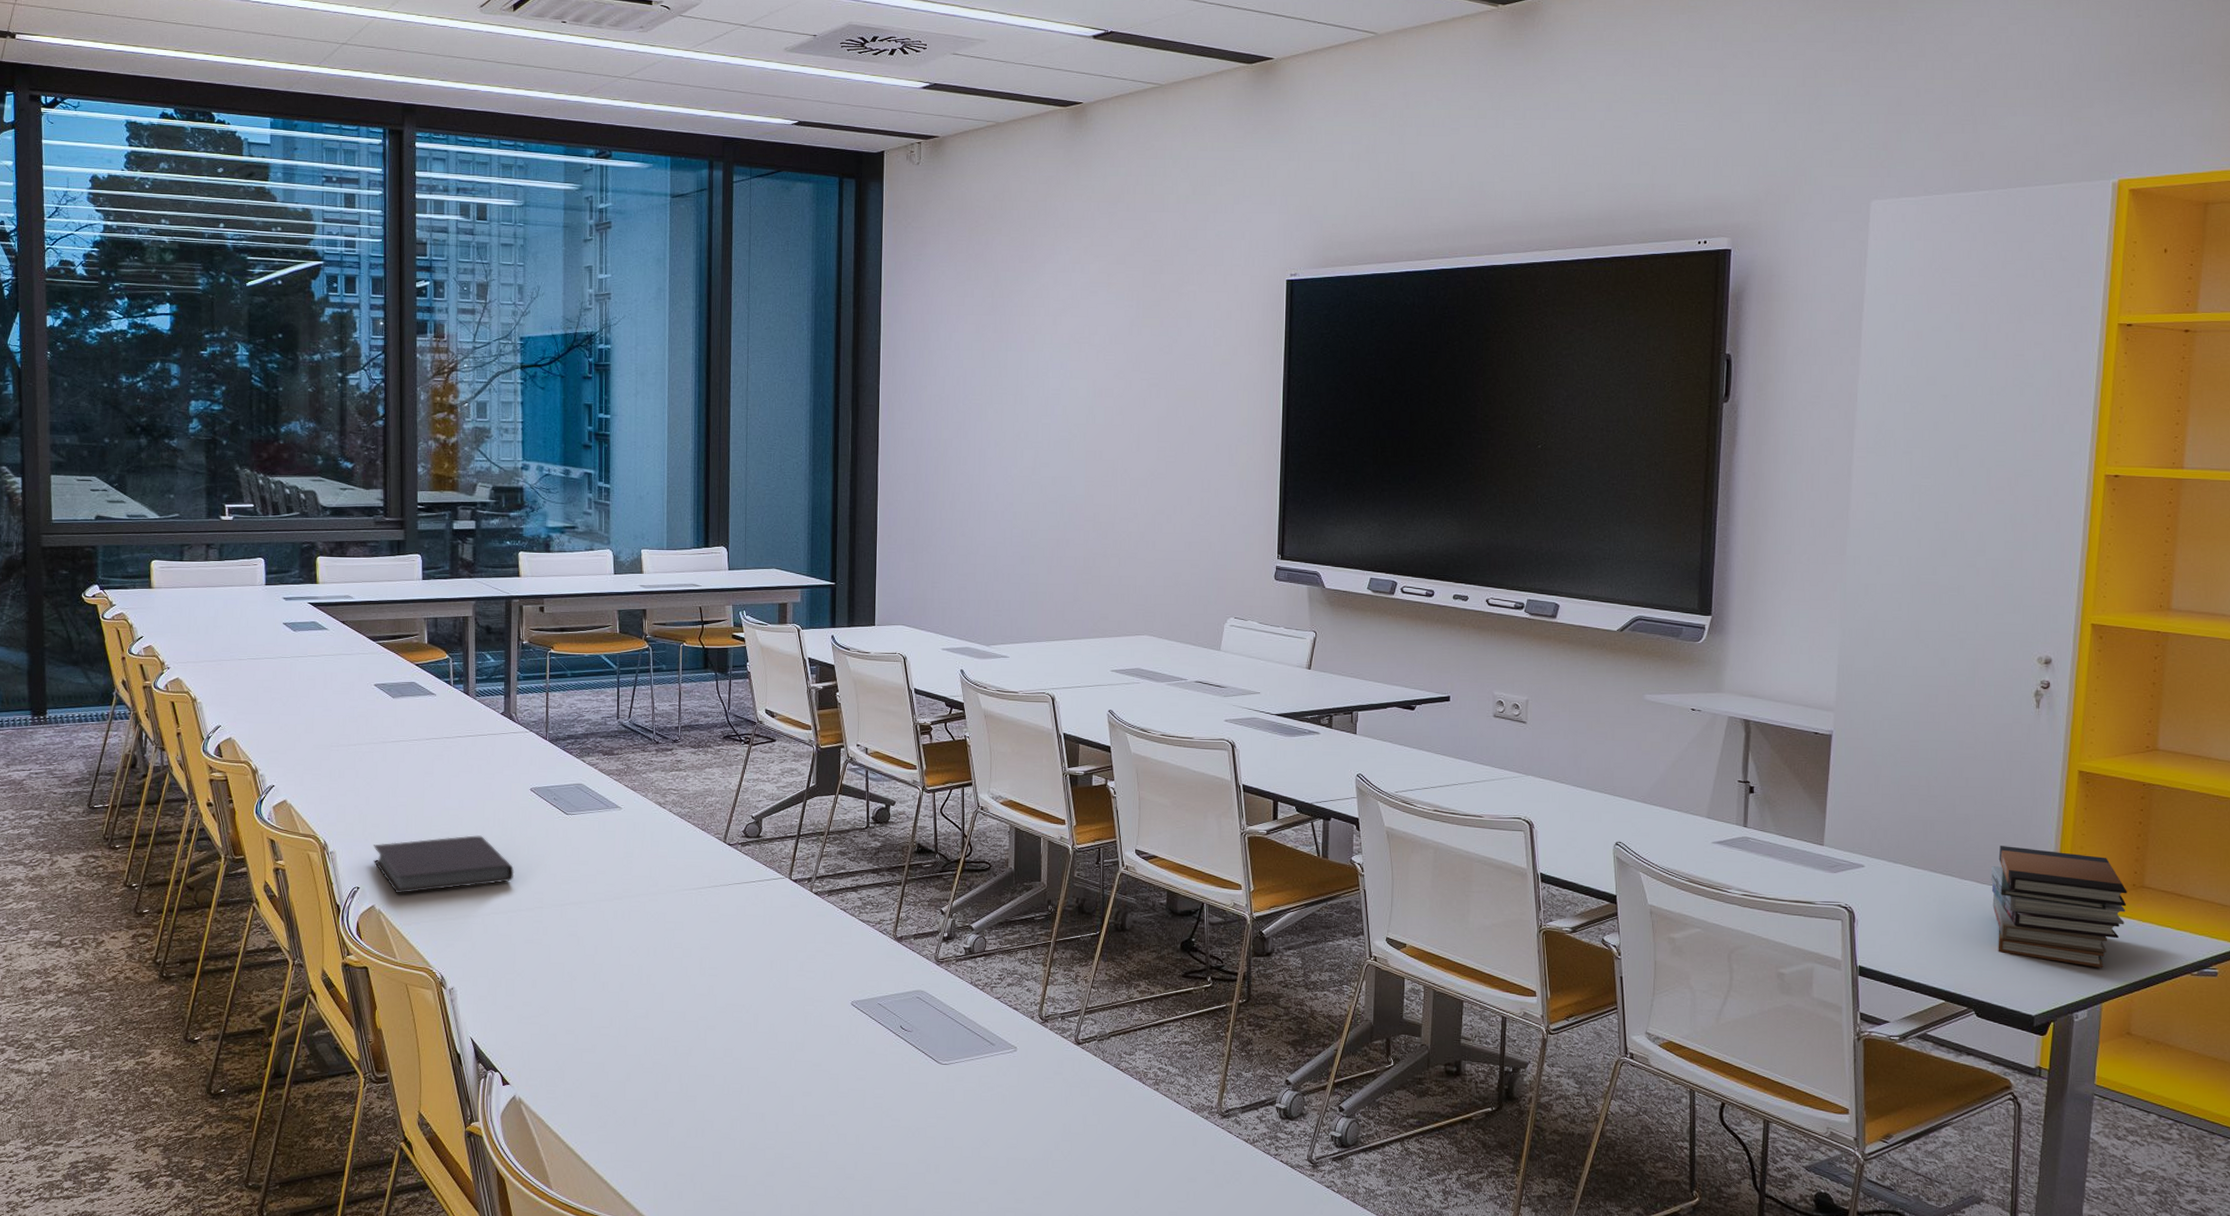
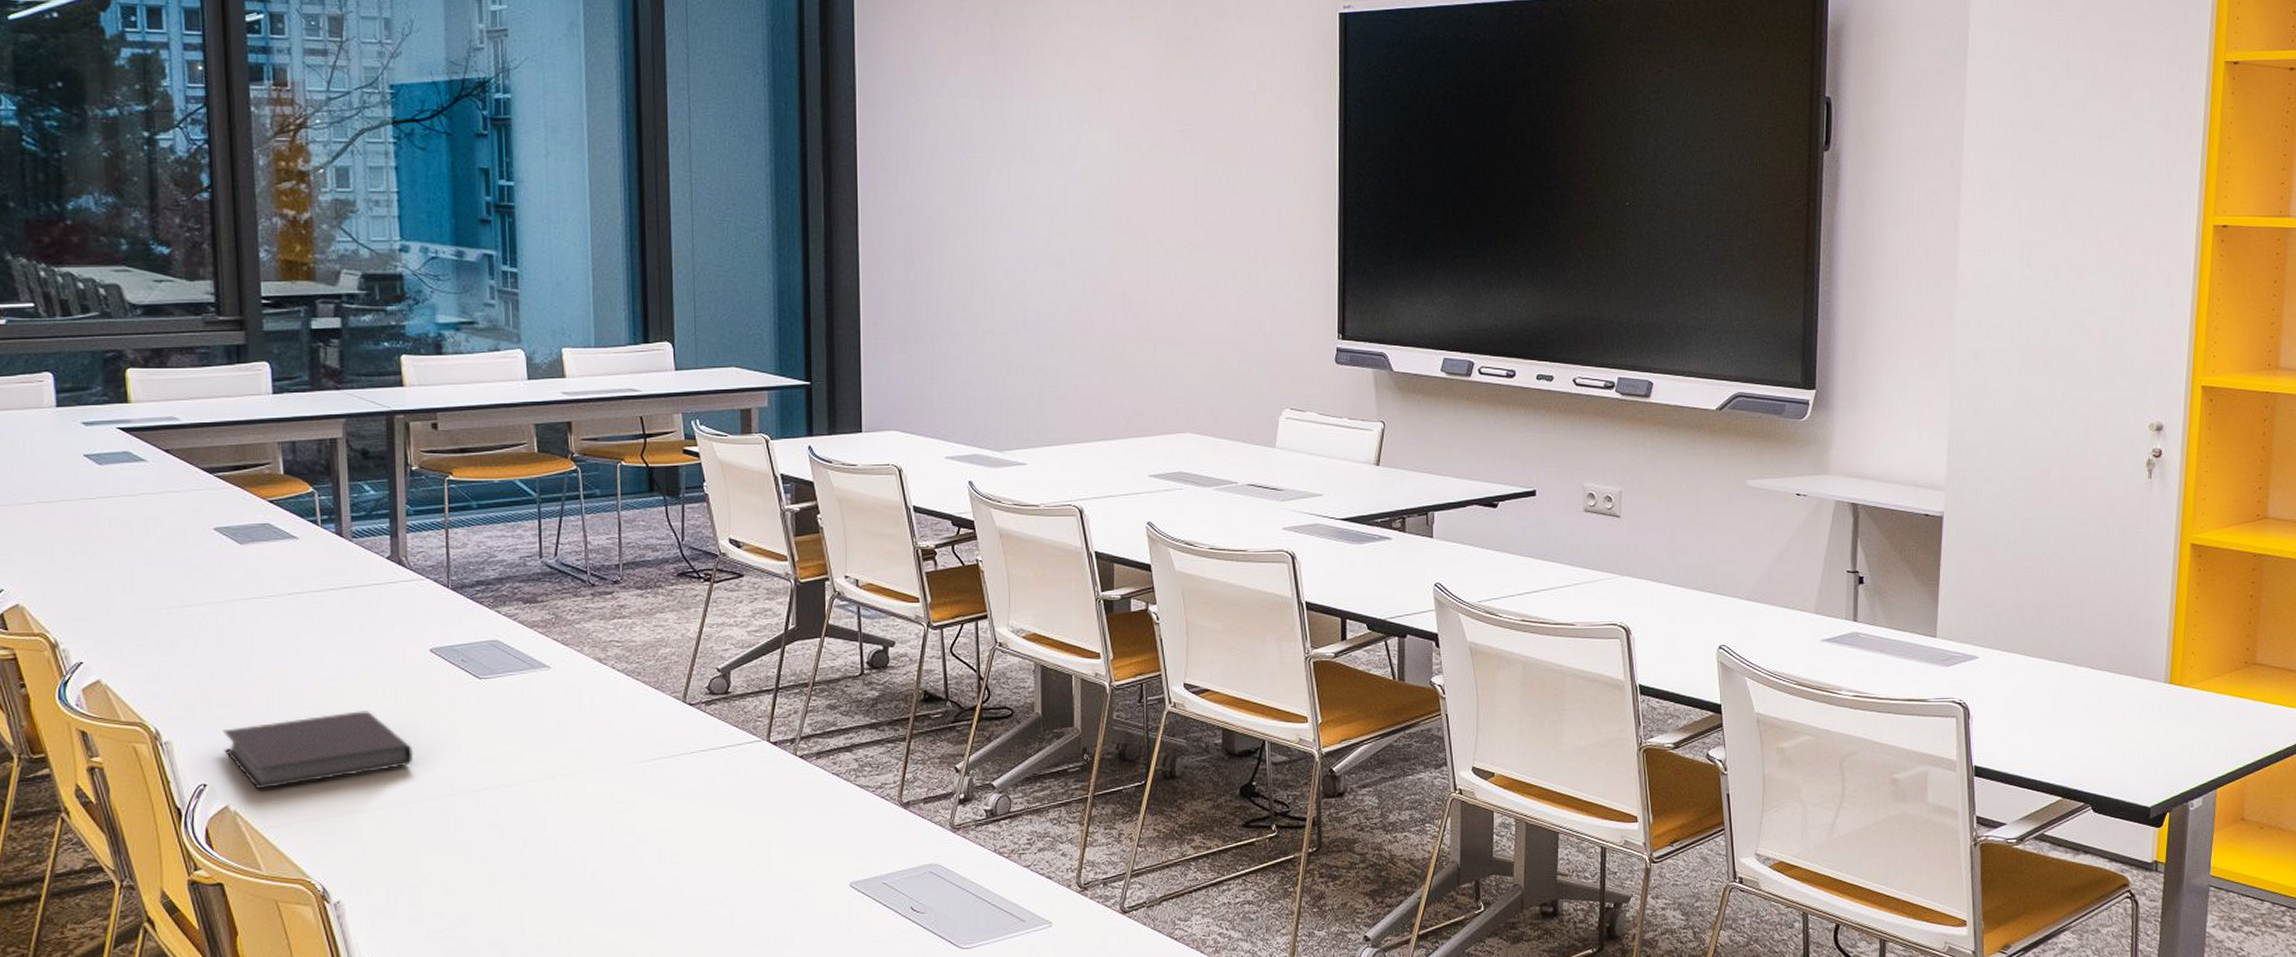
book stack: present [1990,846,2127,968] -> none [2105,628,2240,753]

